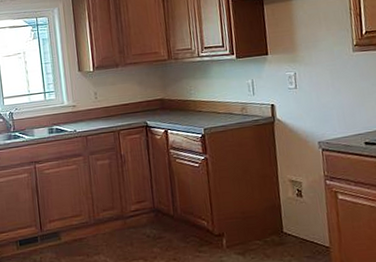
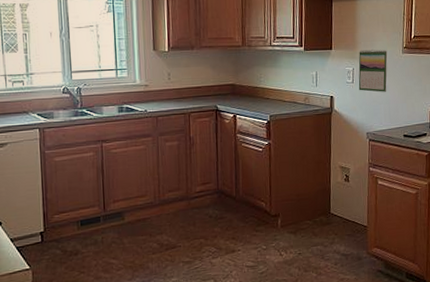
calendar: none [300,49,339,97] -> present [358,49,388,92]

